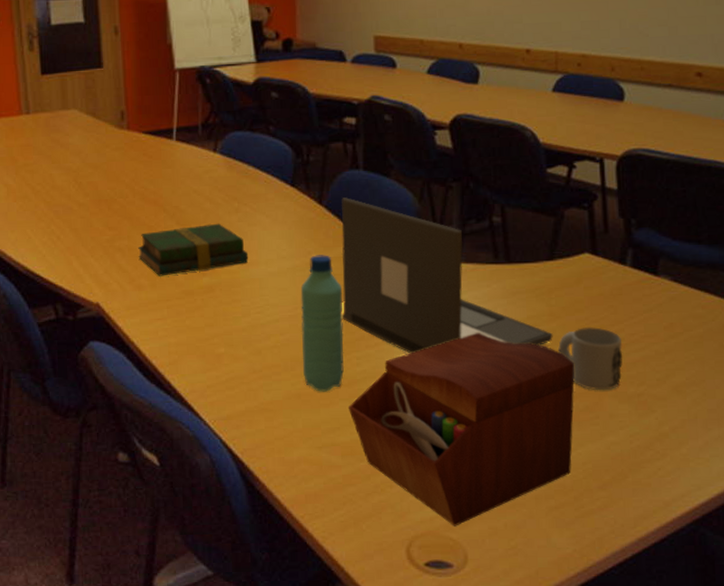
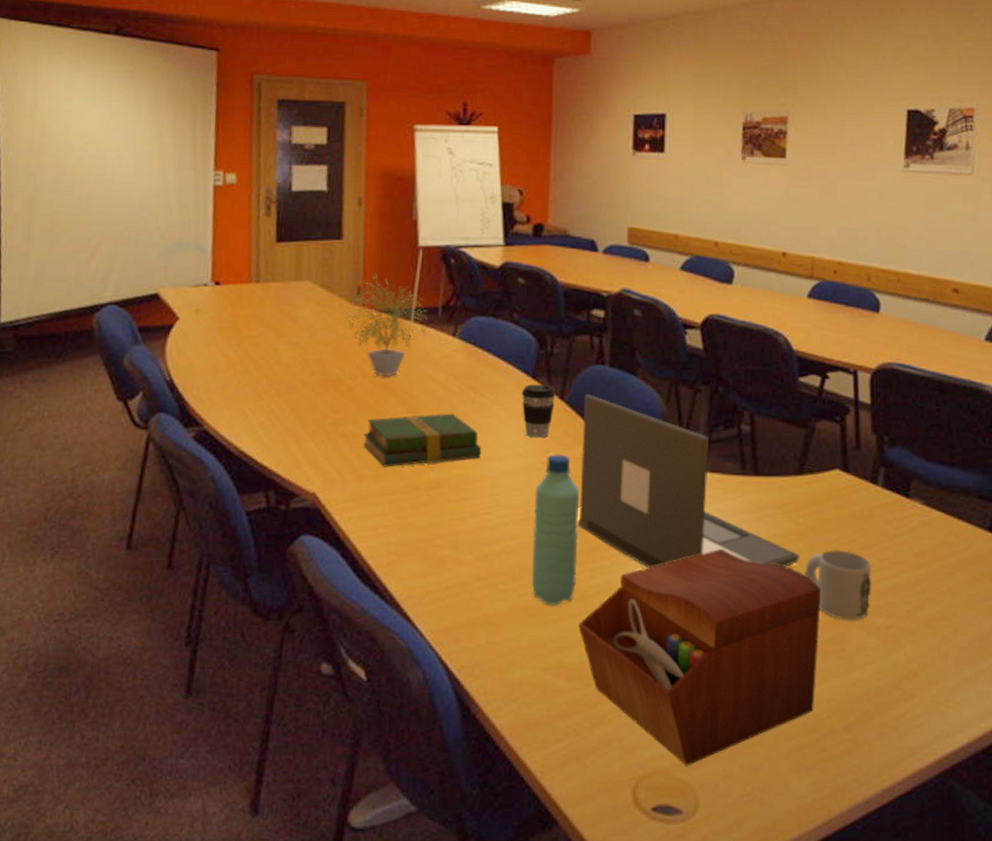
potted plant: none [111,97,189,194] -> present [344,273,427,377]
coffee cup: none [282,191,315,242] -> present [521,384,556,438]

